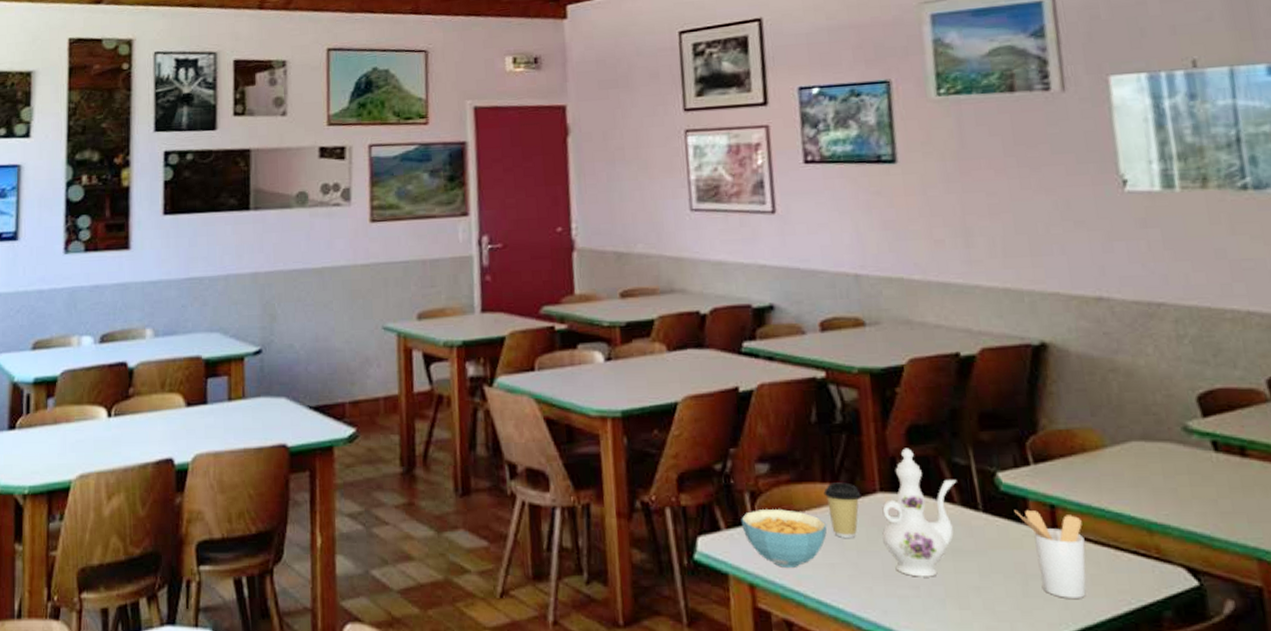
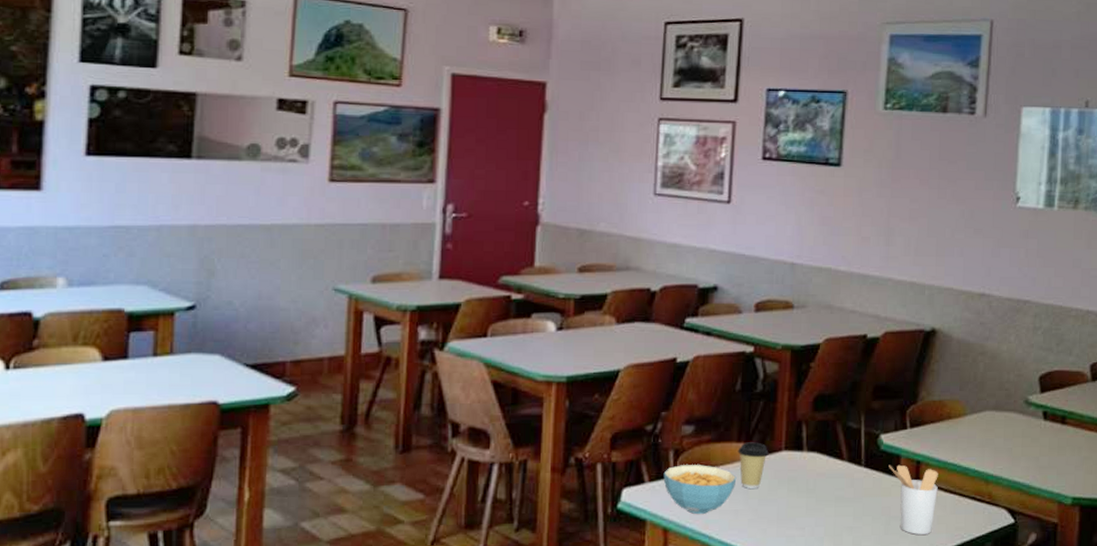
ewer: present [882,448,957,577] -> none [781,414,848,520]

